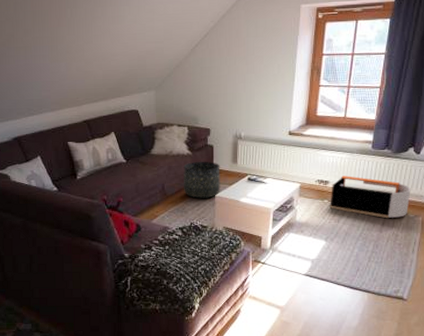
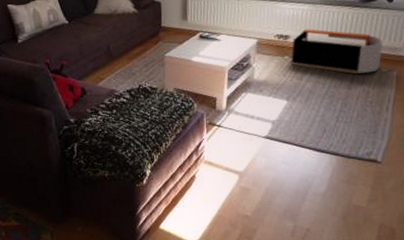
basket: present [183,162,221,198] -> none [129,19,170,59]

